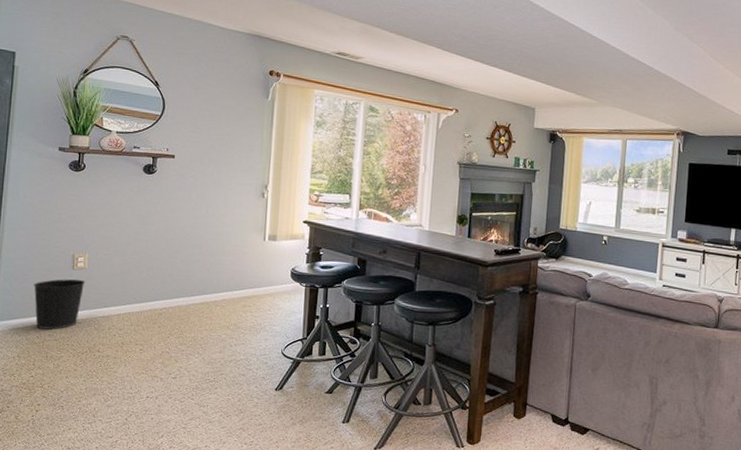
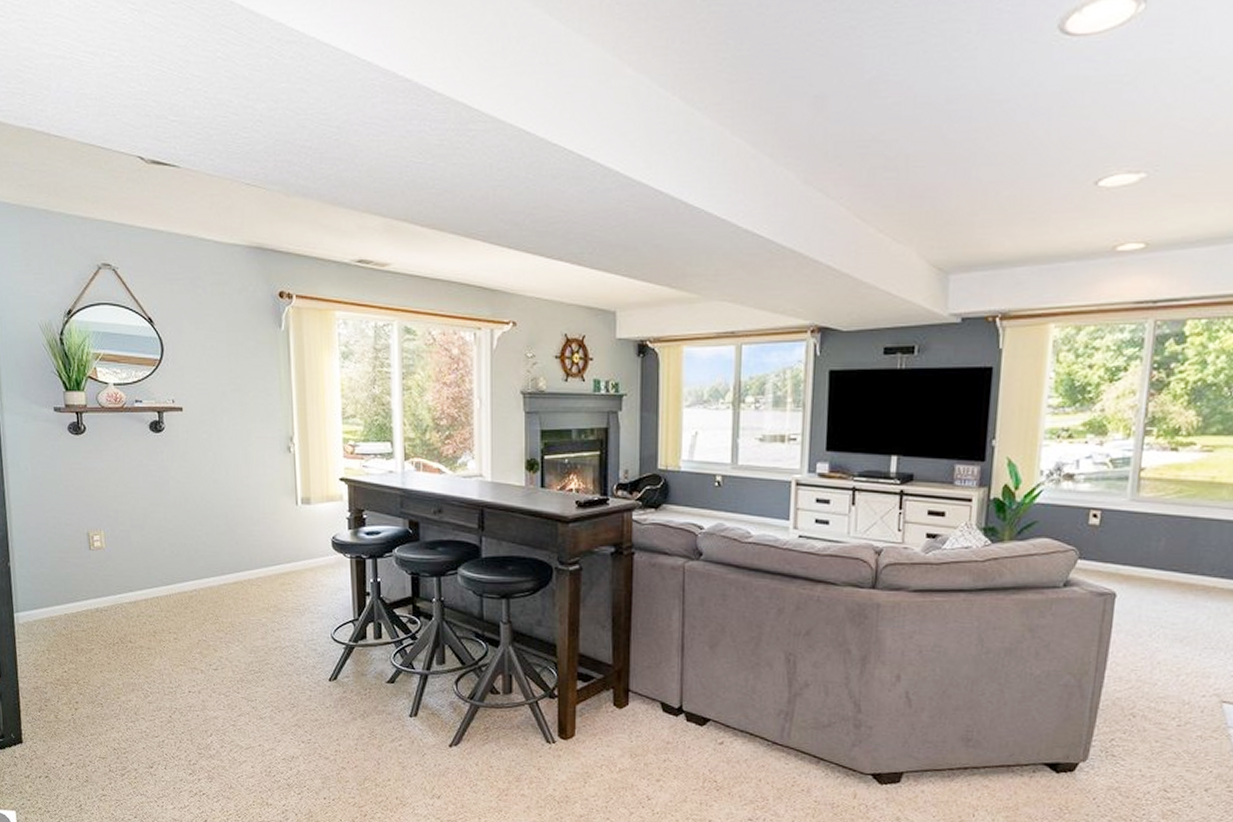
wastebasket: present [34,279,85,330] -> none [51,560,105,619]

